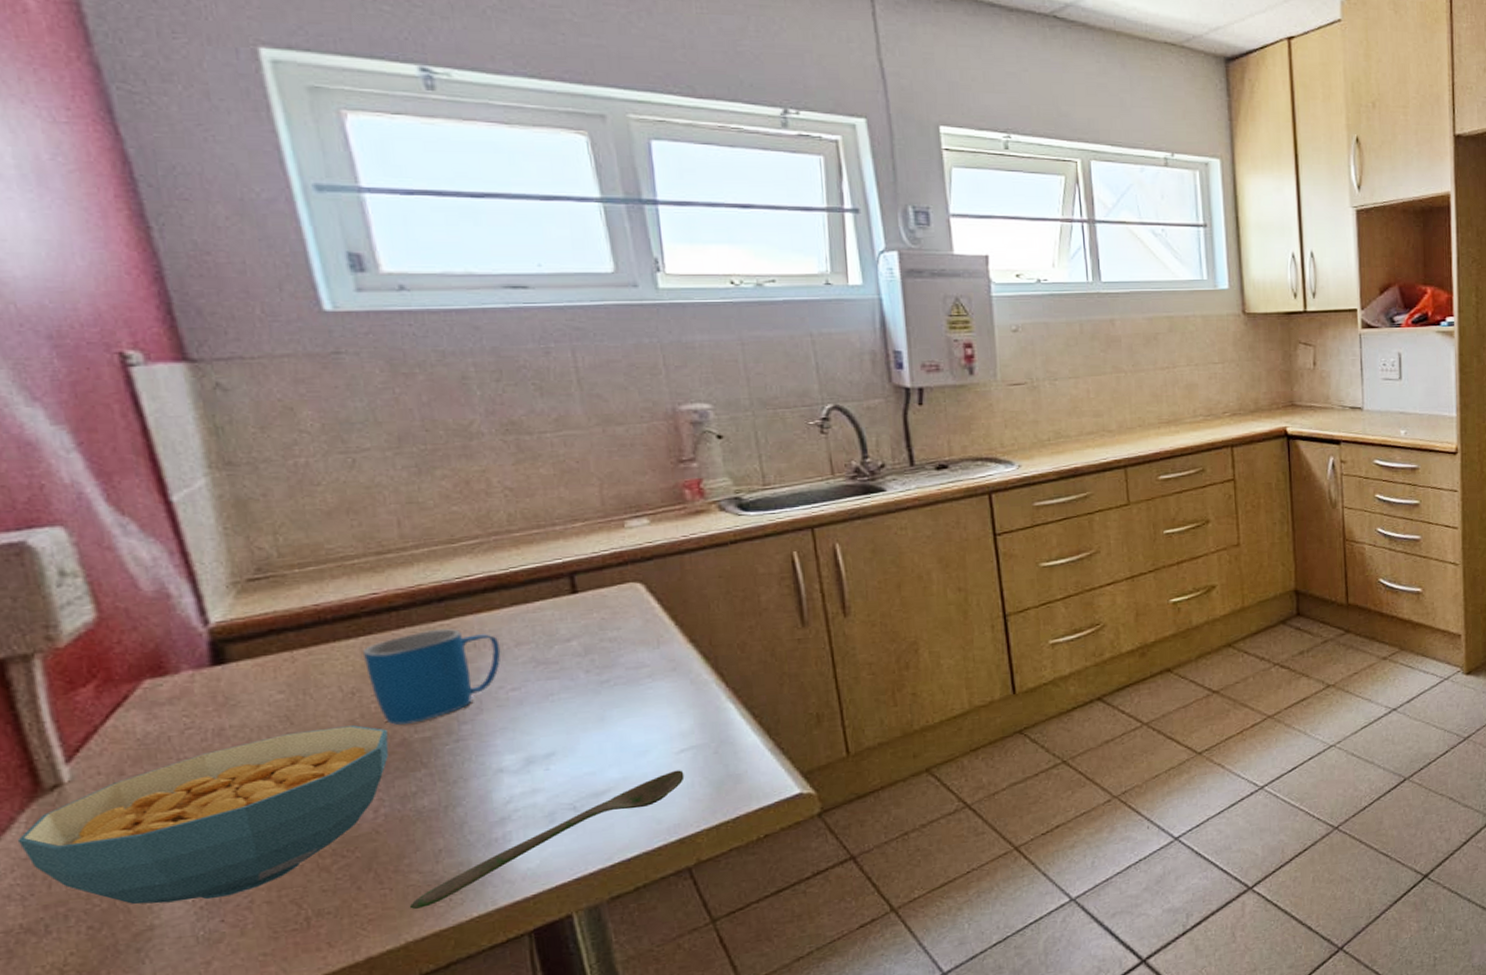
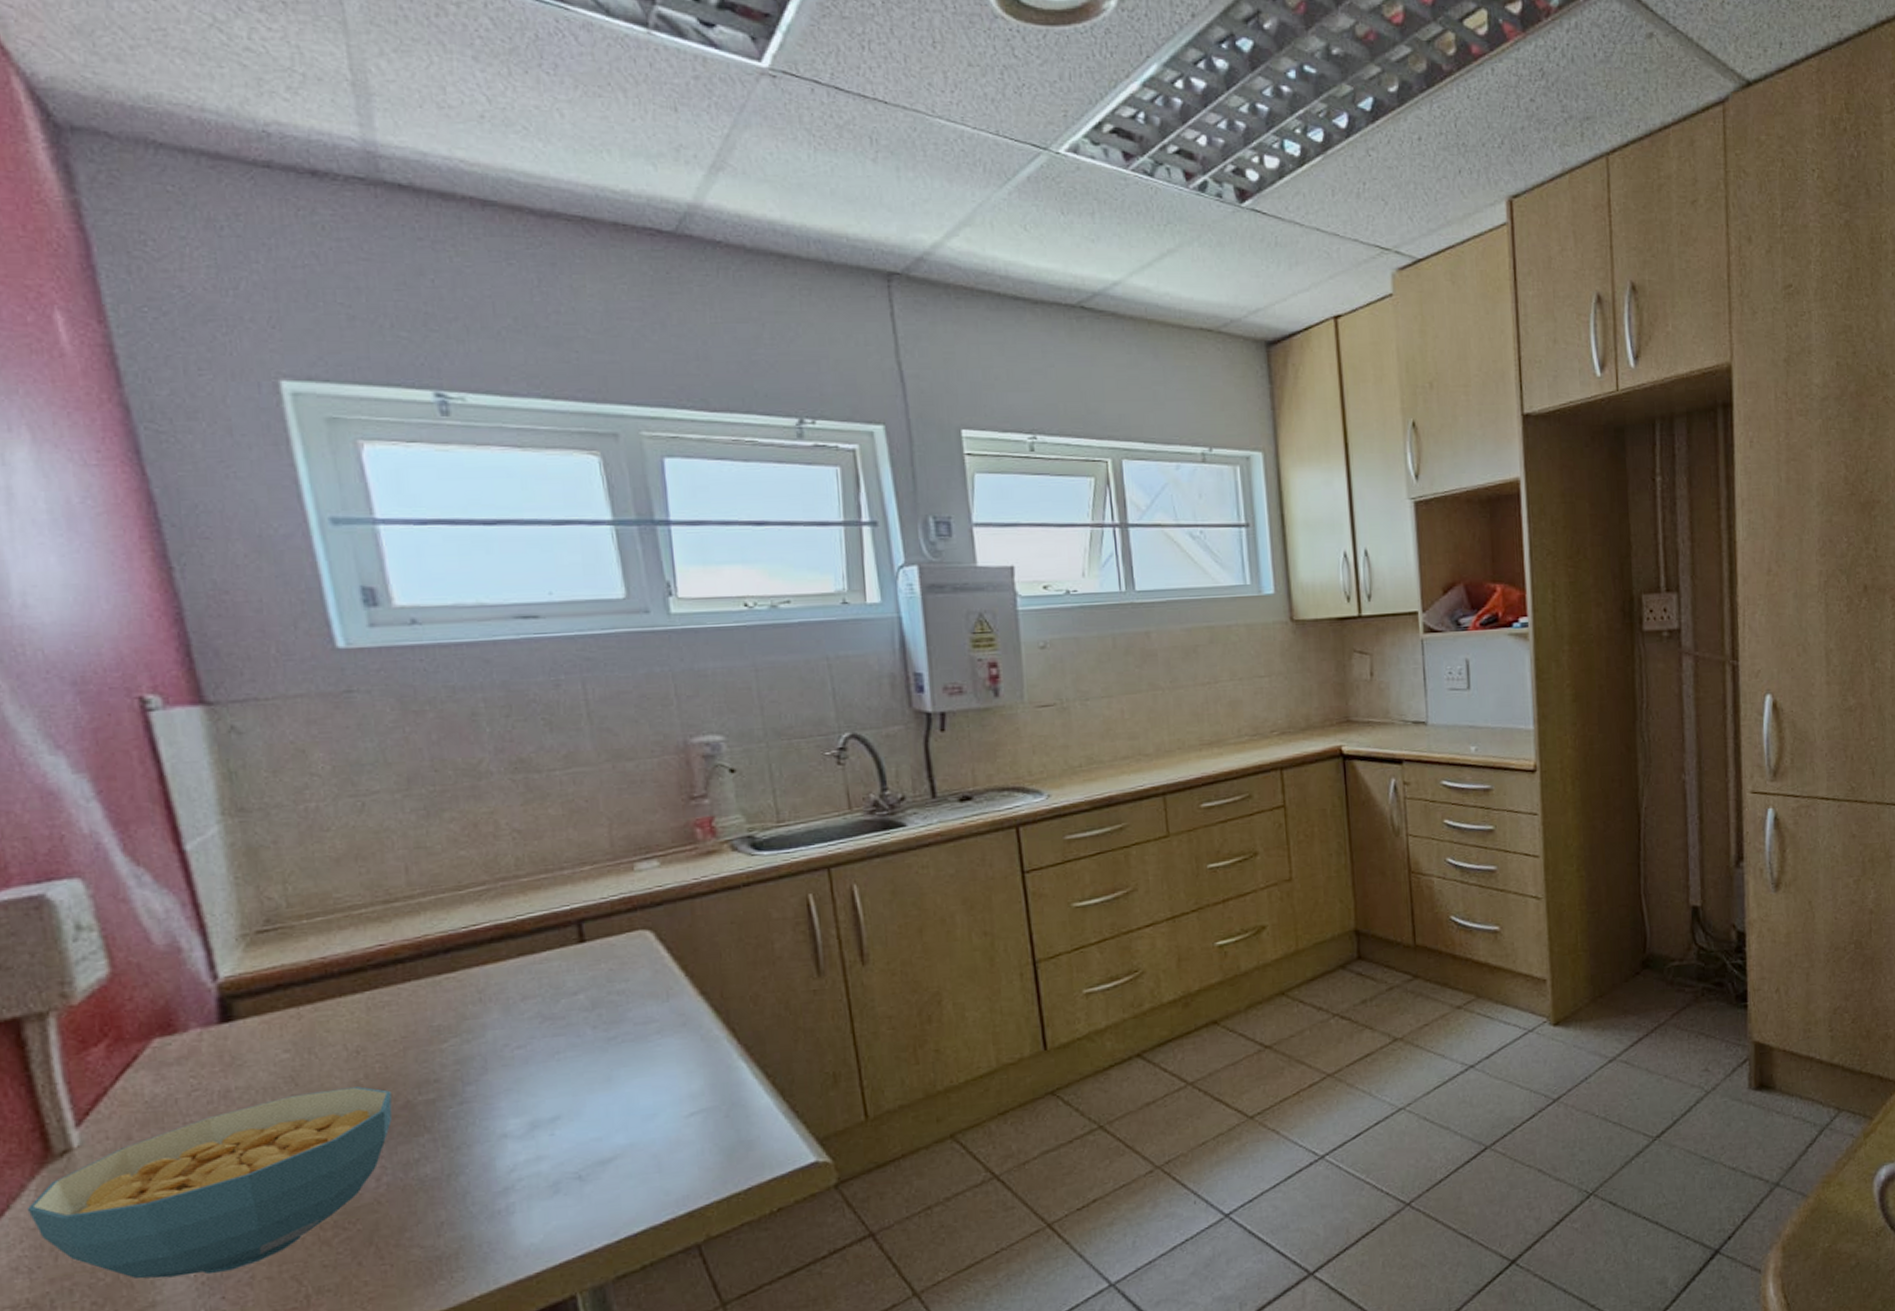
mug: present [363,628,501,725] -> none [369,981,507,1087]
spoon: present [409,770,685,909] -> none [409,1135,694,1287]

